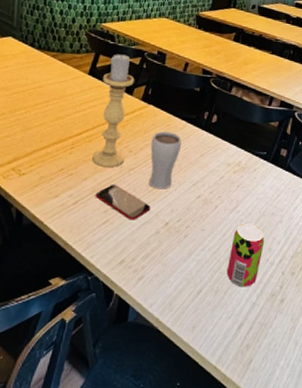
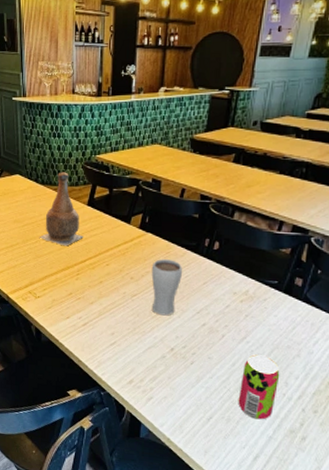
bottle: none [30,37,82,118] -> present [39,172,84,246]
candle holder: present [92,54,134,167] -> none [97,184,131,293]
smartphone: present [95,185,151,220] -> none [102,309,155,344]

